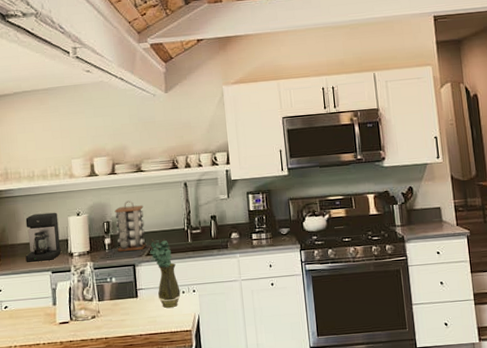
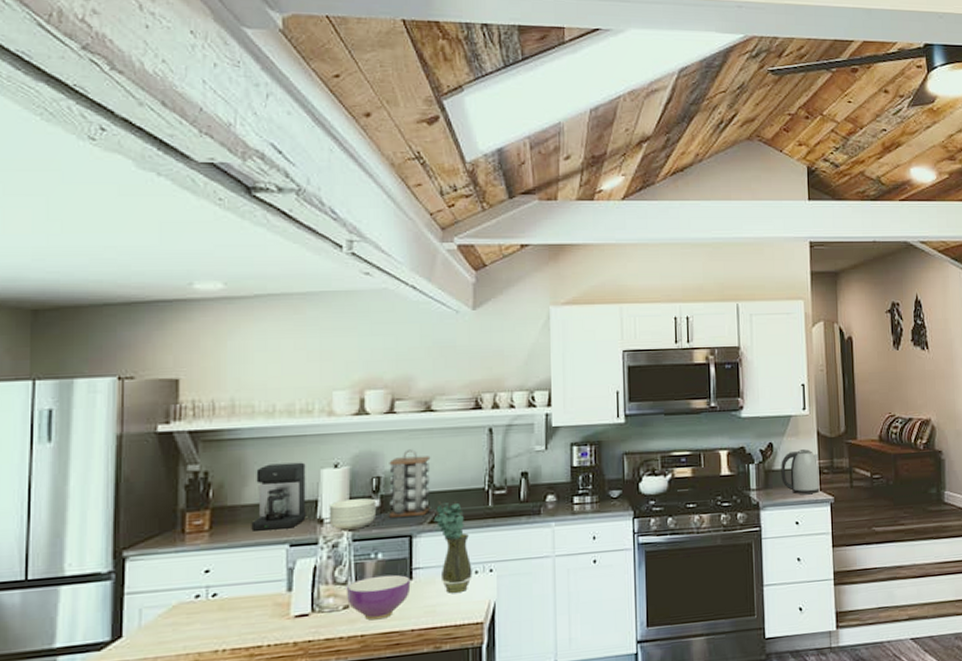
bowl: none [76,237,109,262] -> present [329,498,377,531]
bowl: none [92,293,137,327] -> present [346,574,411,621]
kettle: none [420,191,457,230] -> present [781,449,820,495]

